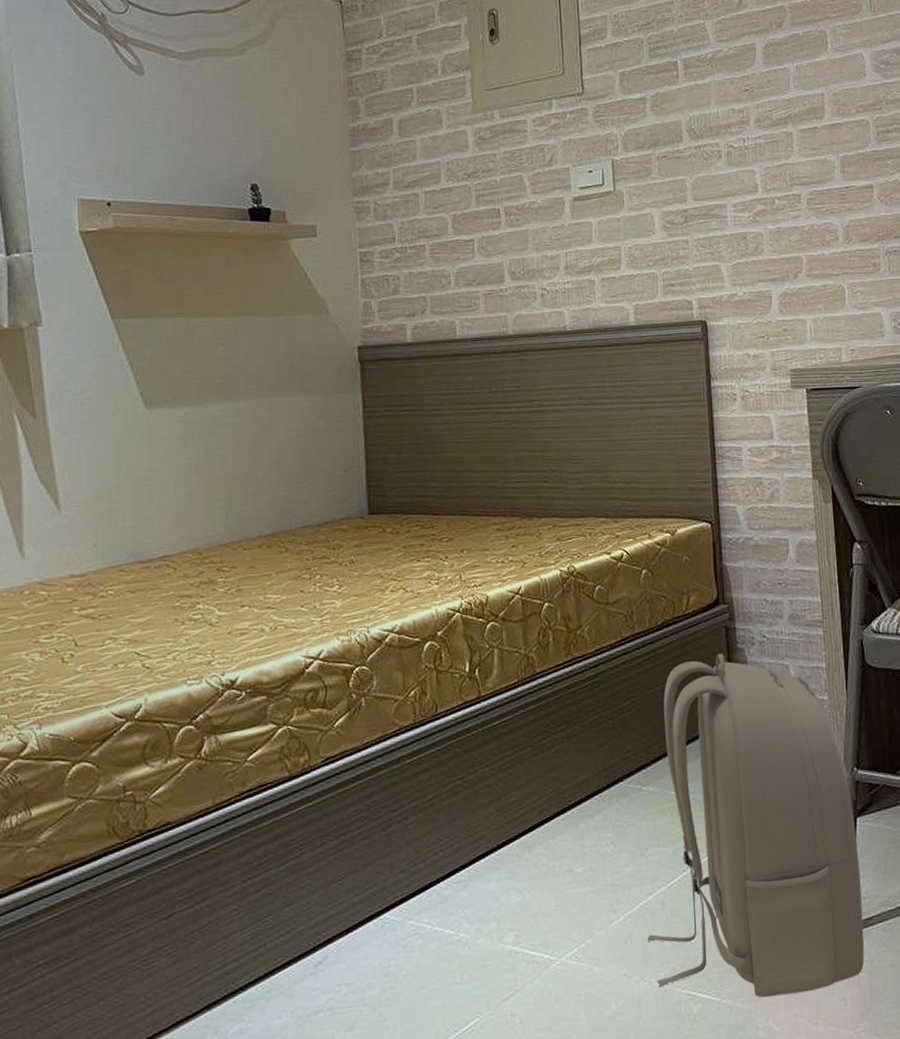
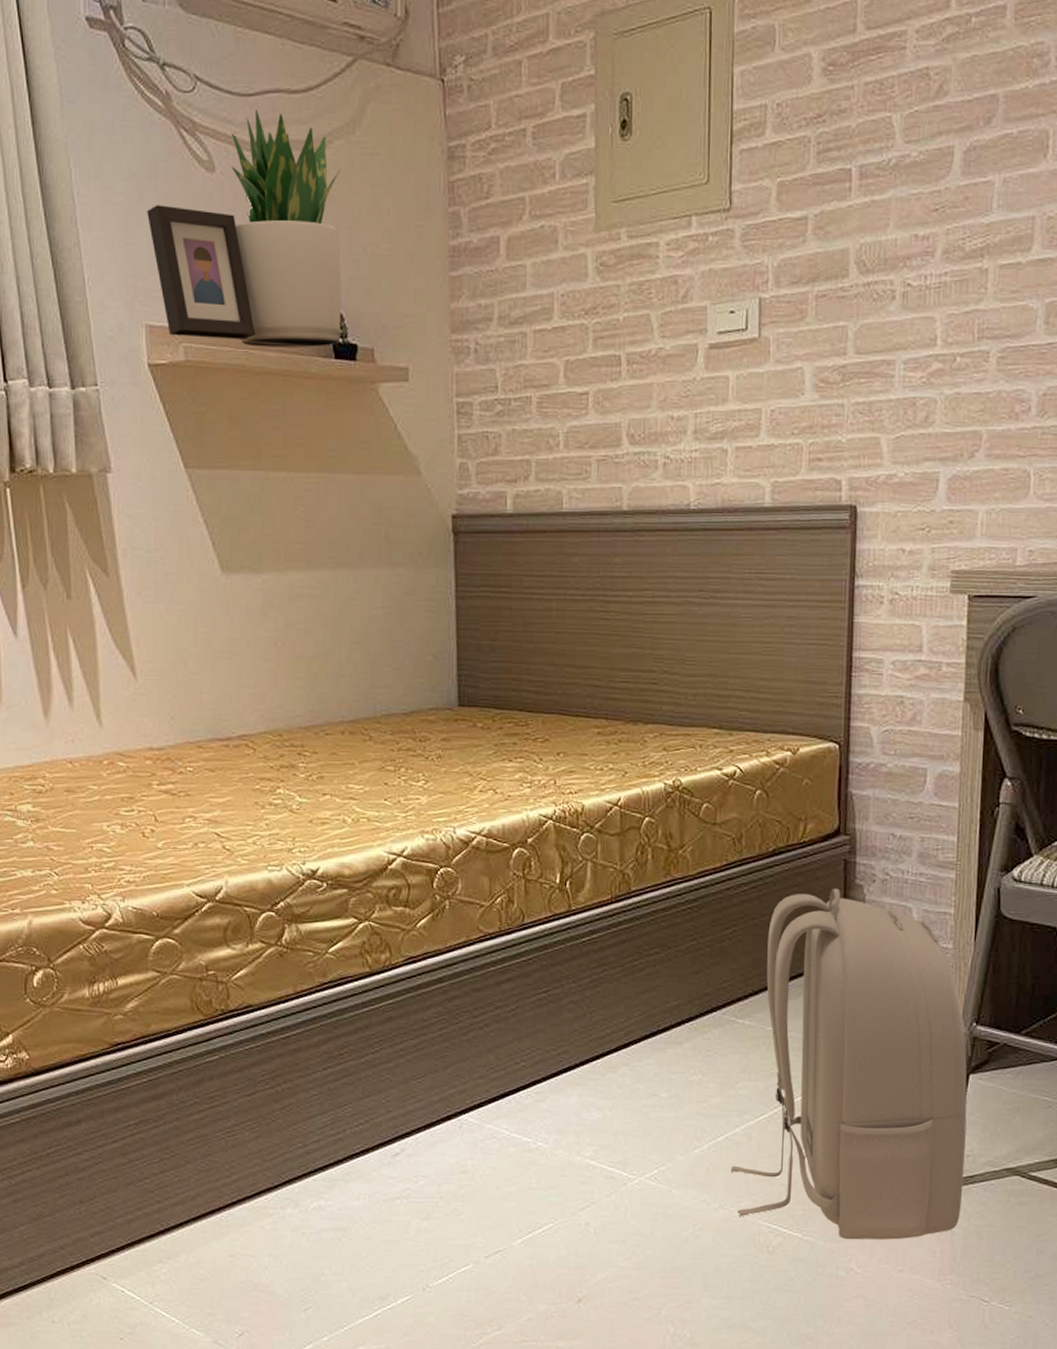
picture frame: none [82,101,179,209] -> present [147,205,256,340]
planter: none [158,25,256,214] -> present [231,109,342,347]

